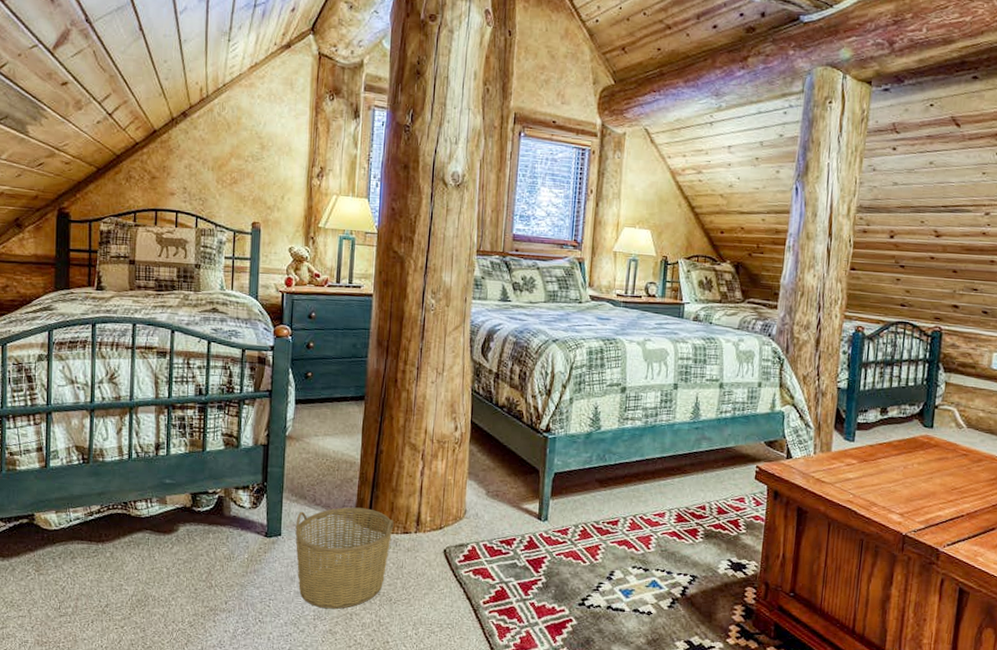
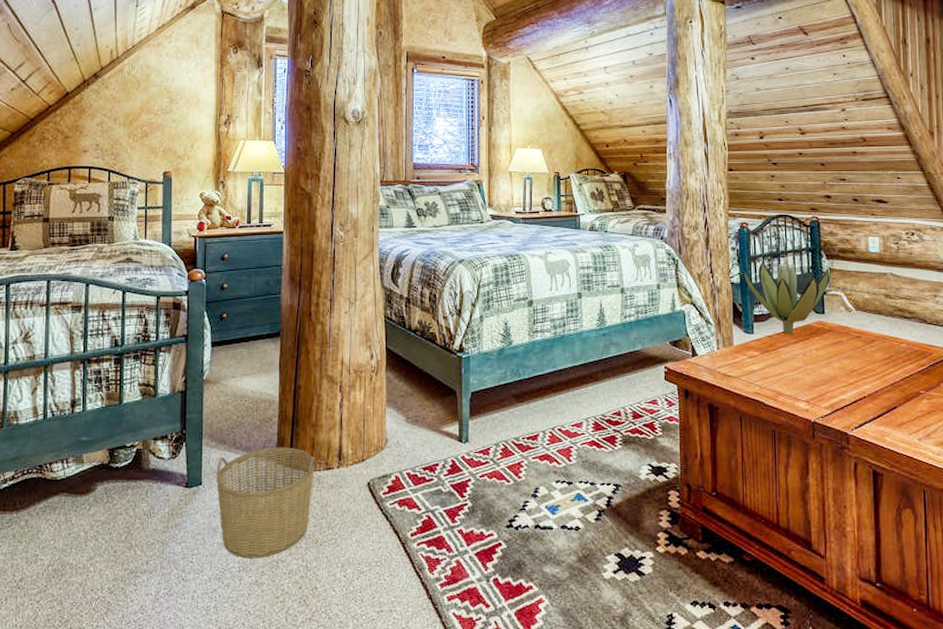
decorative plant: none [852,365,946,446] -> present [743,256,831,334]

